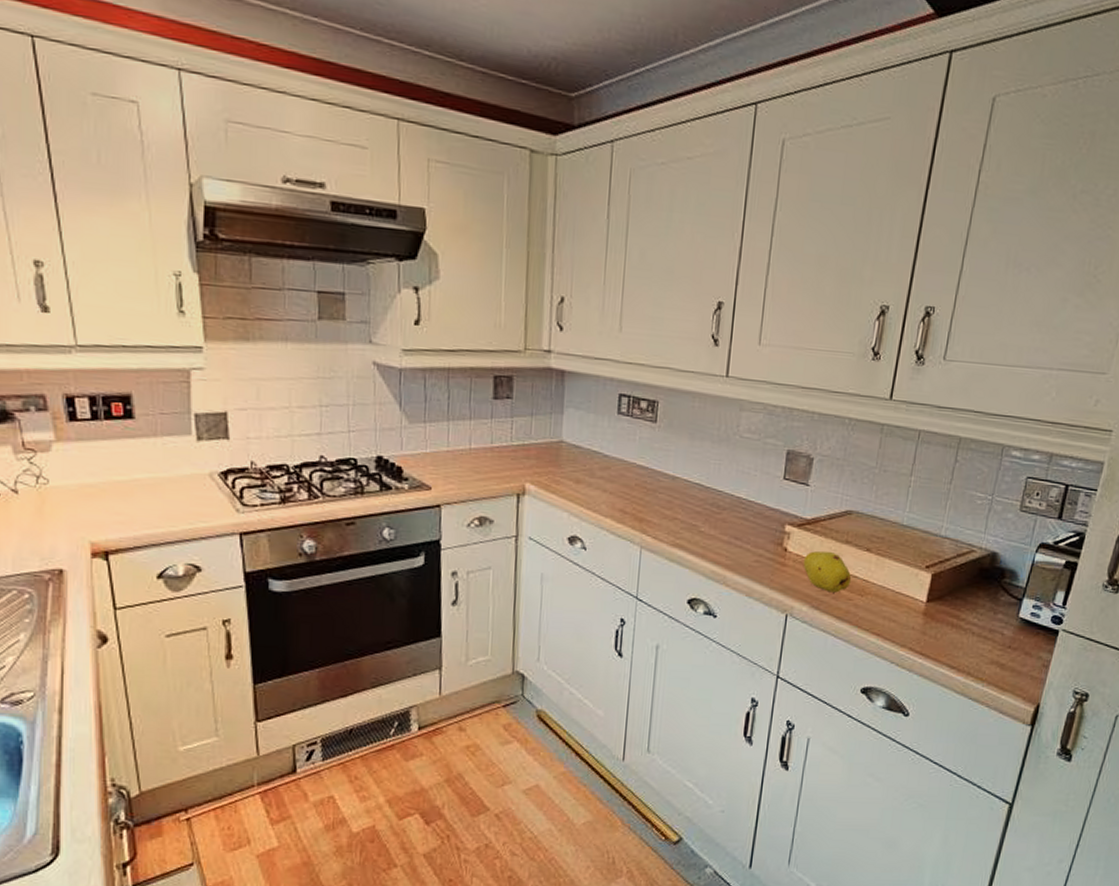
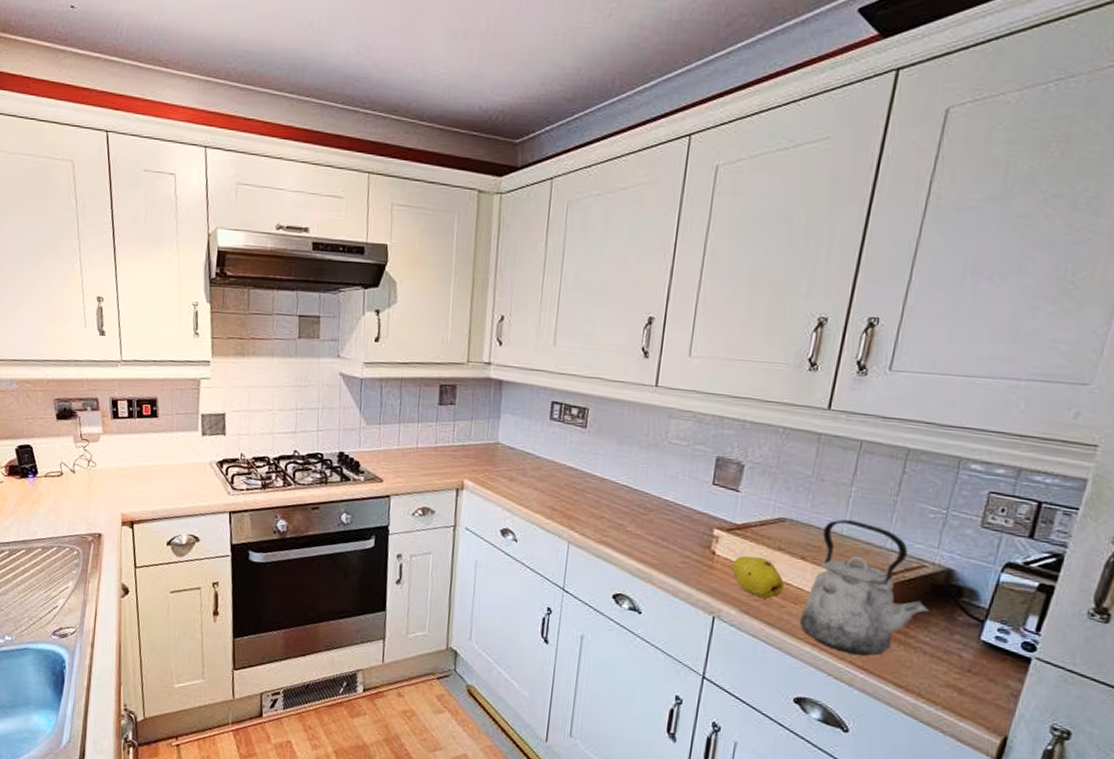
kettle: none [865,509,980,641] -> present [799,519,932,656]

